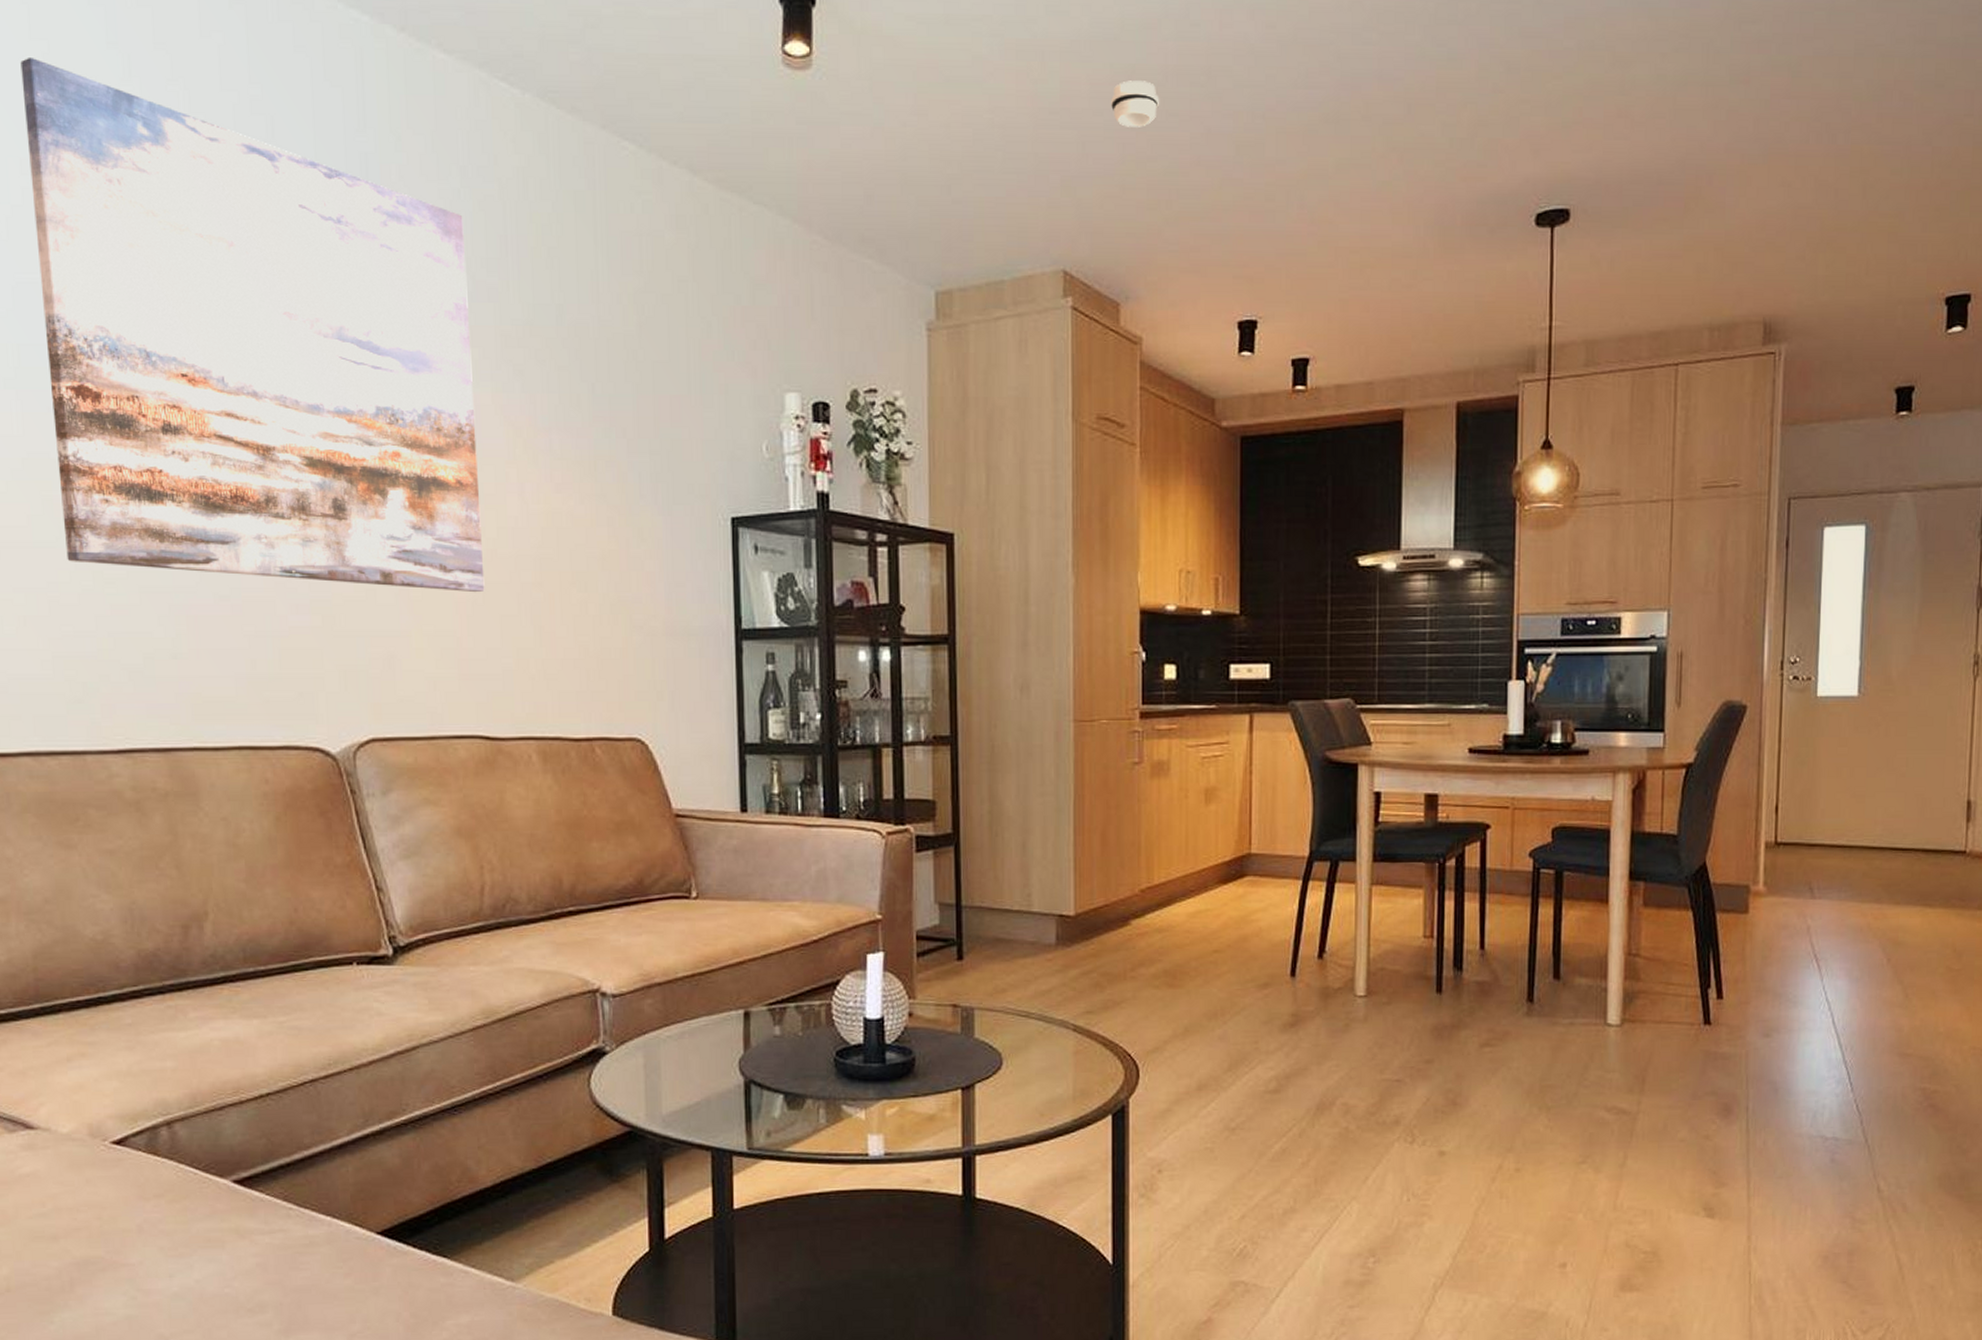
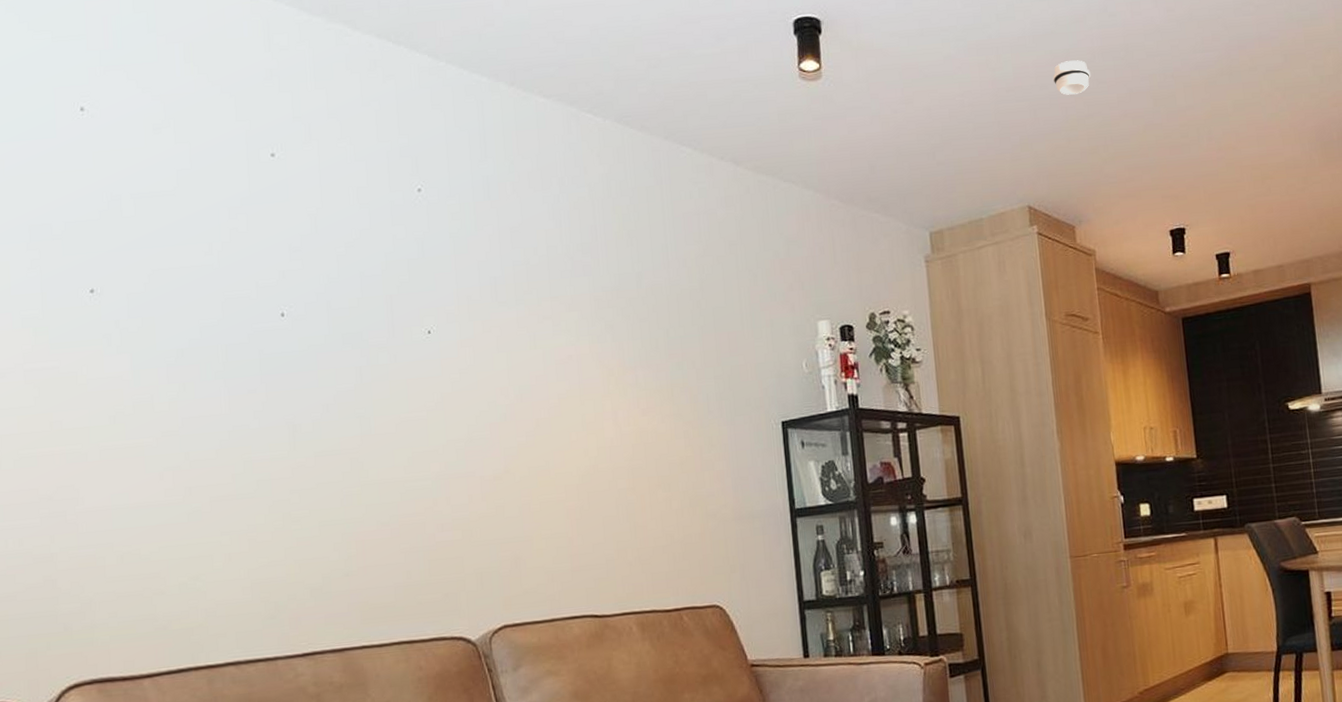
wall art: present [20,58,485,593] -> none [229,134,590,508]

